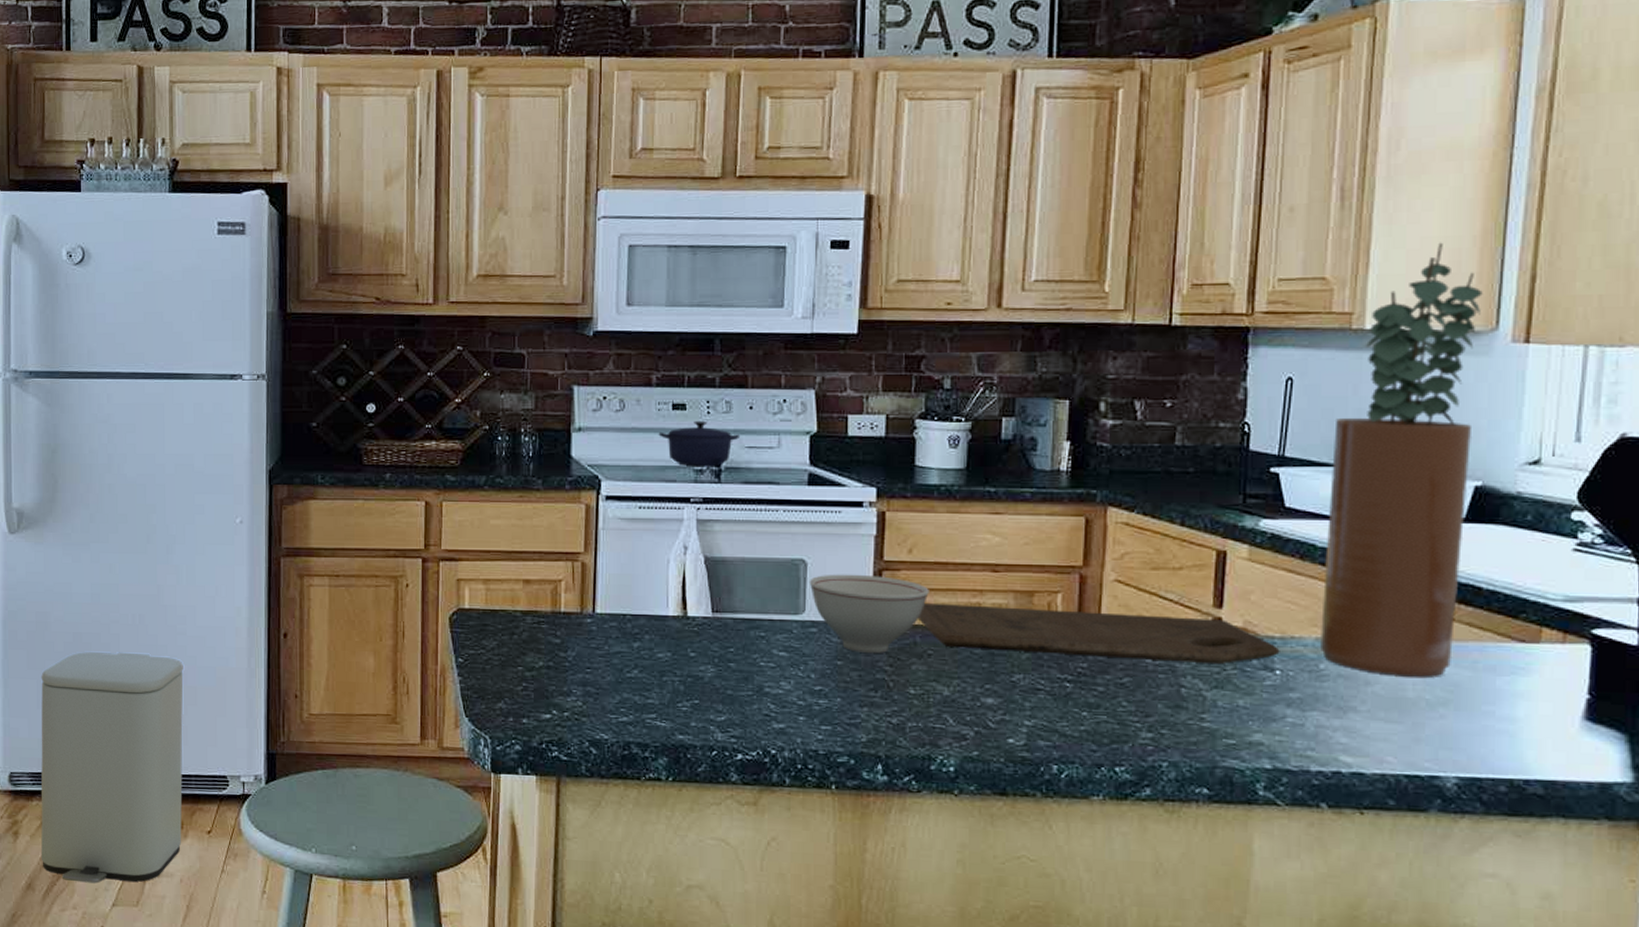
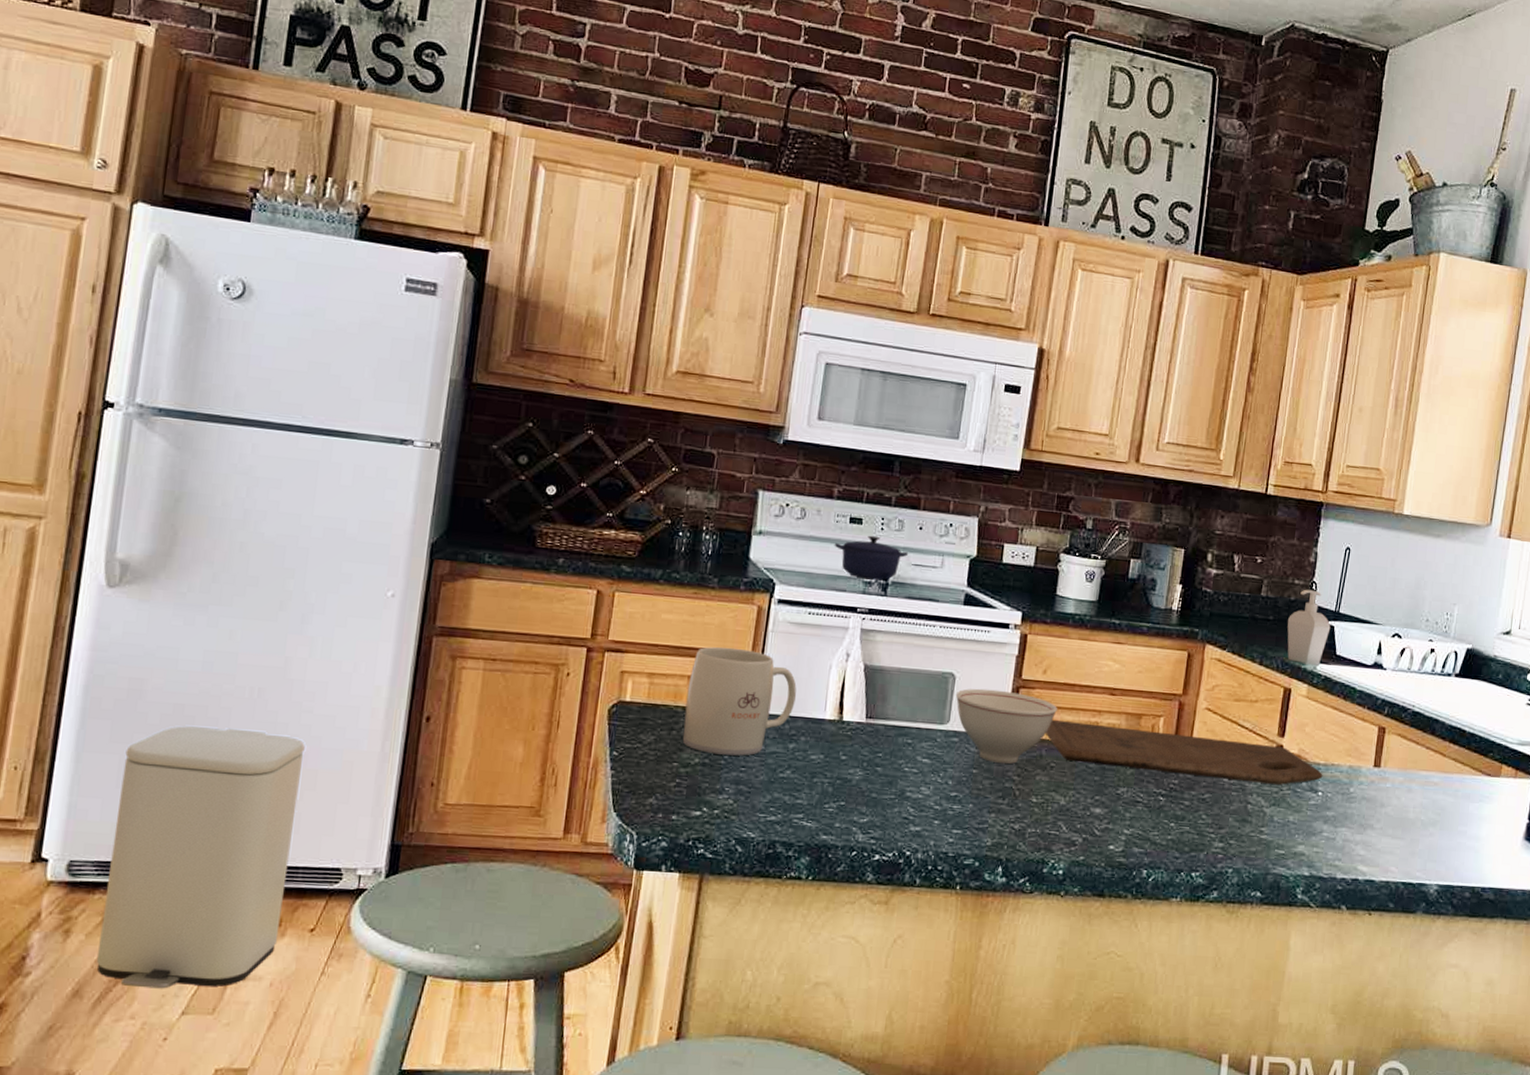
mug: none [524,548,635,657] -> present [682,646,797,756]
soap bottle: none [1213,432,1274,523] -> present [1287,589,1331,666]
vase: present [1320,242,1483,677] -> none [1352,451,1483,802]

